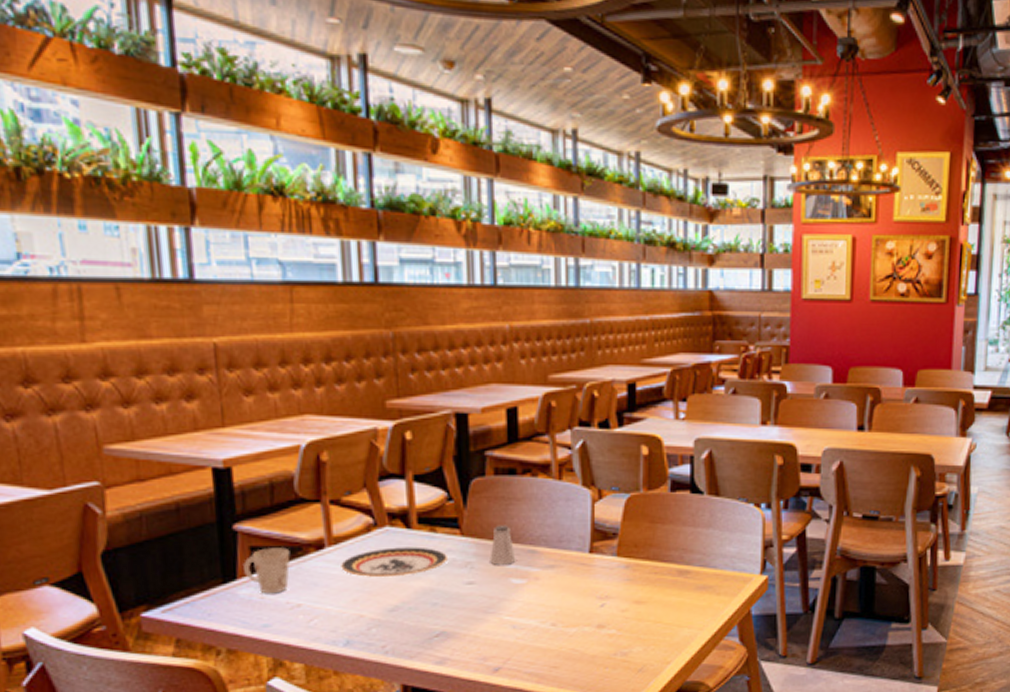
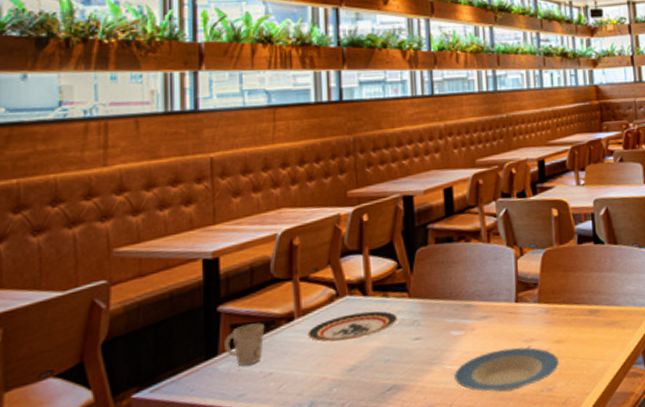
saltshaker: present [490,524,516,565] -> none [433,285,455,321]
plate: none [512,604,637,652] -> present [453,347,559,393]

